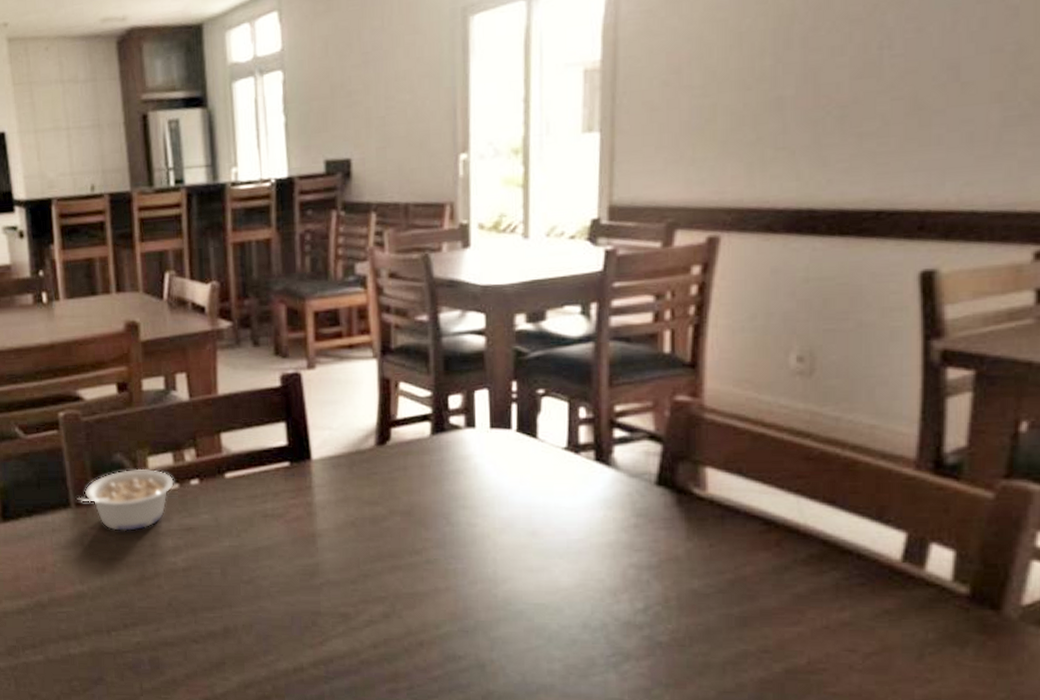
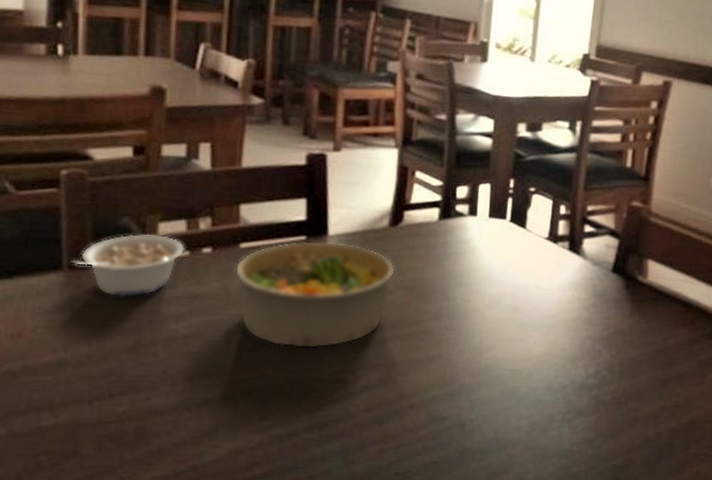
bowl: none [223,466,388,581] -> present [234,240,395,349]

